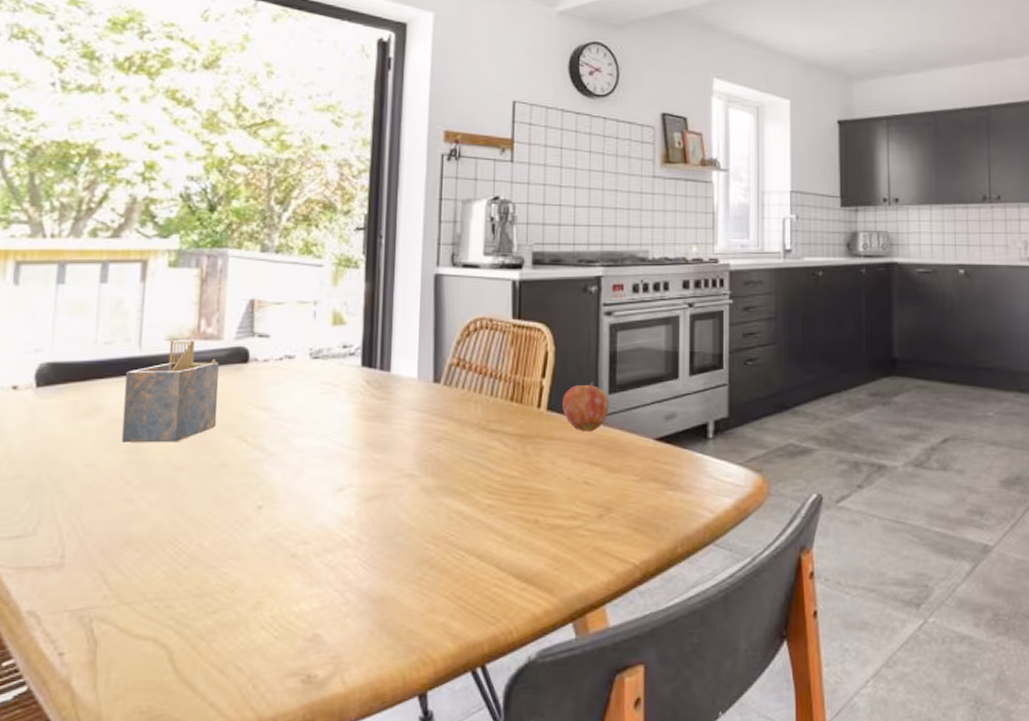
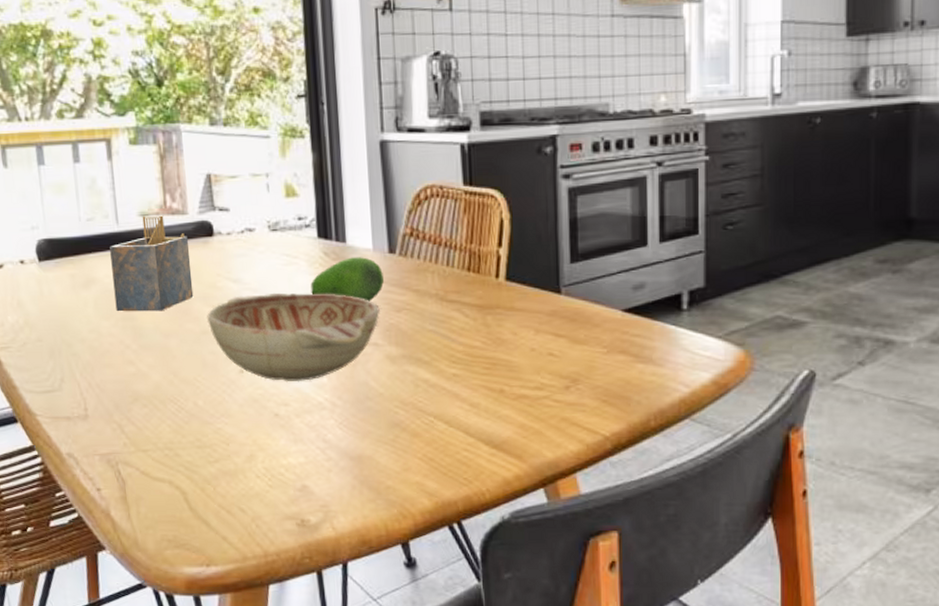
decorative bowl: none [228,422,419,518] -> present [207,292,380,382]
fruit: none [348,386,427,431] -> present [310,257,385,301]
apple: present [562,381,609,432] -> none [521,250,571,303]

